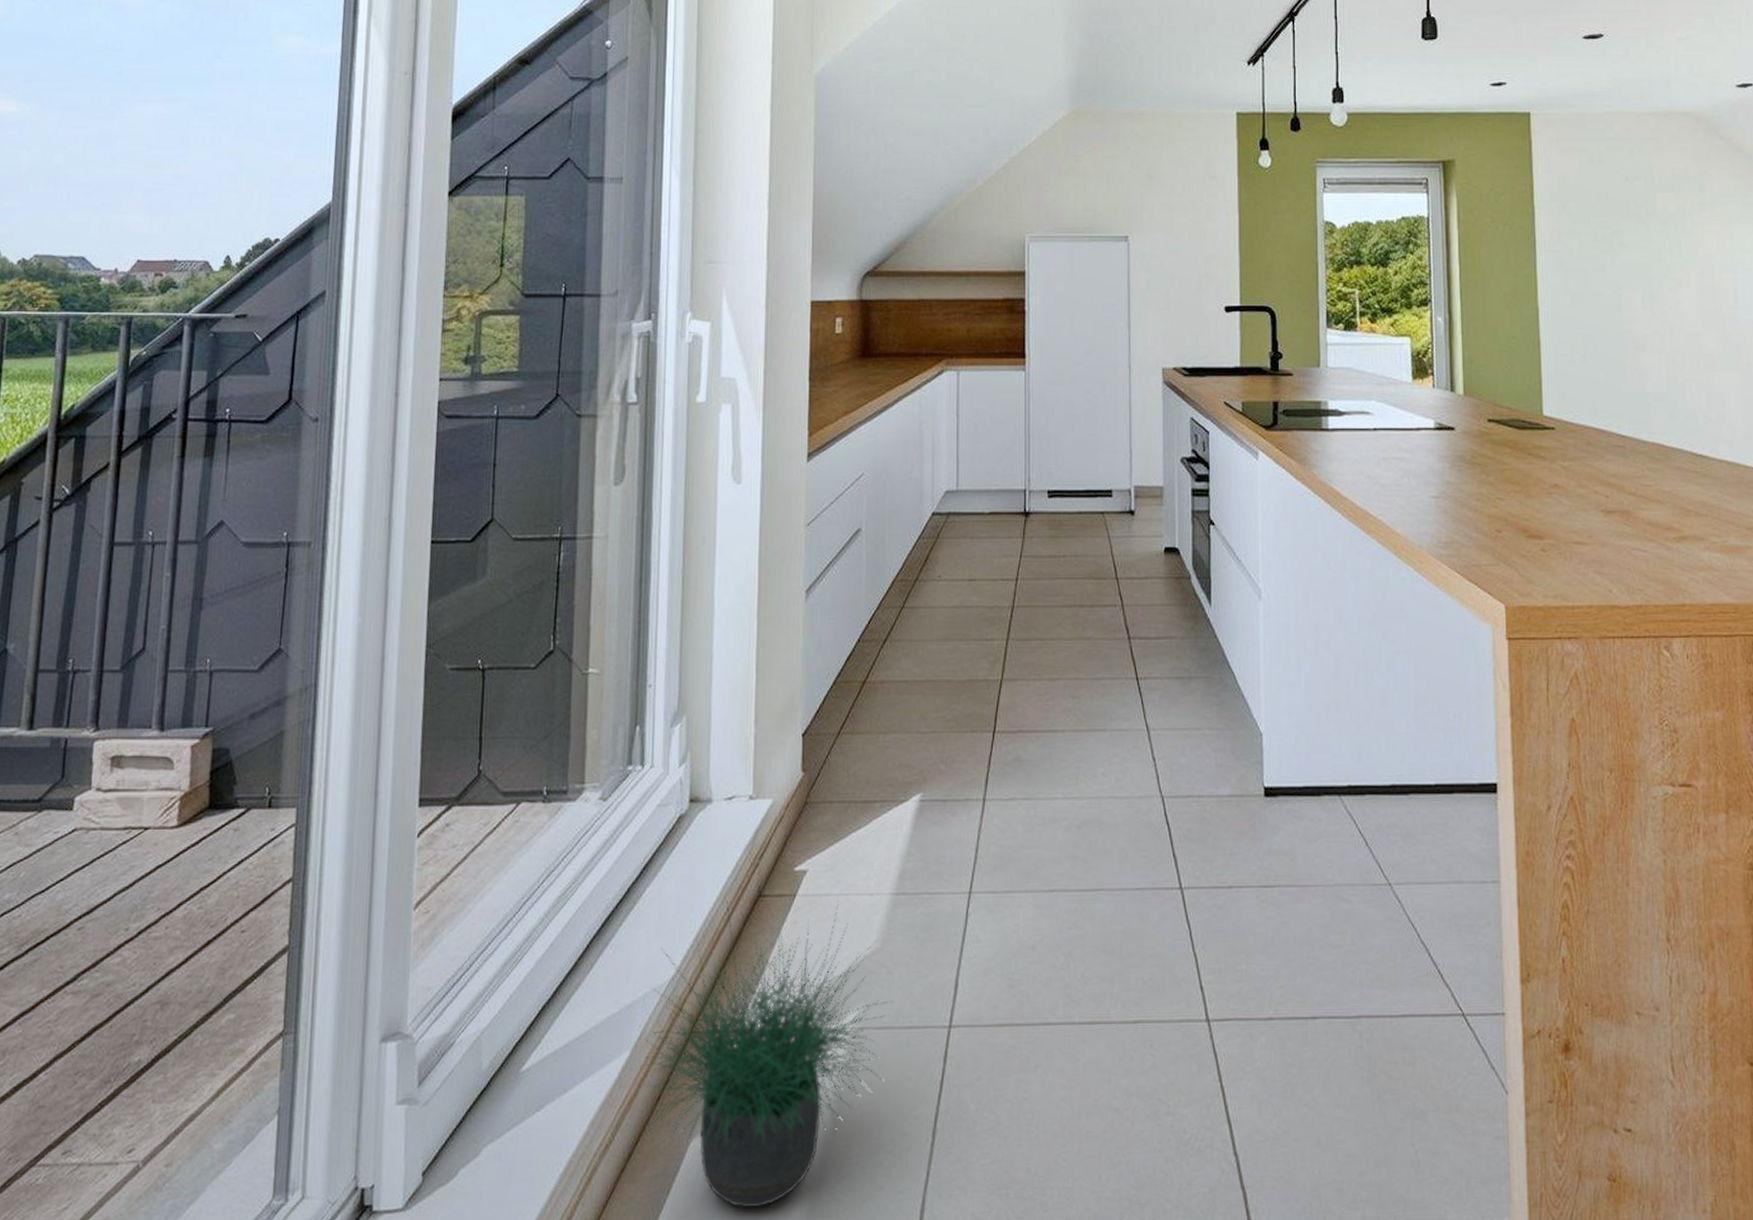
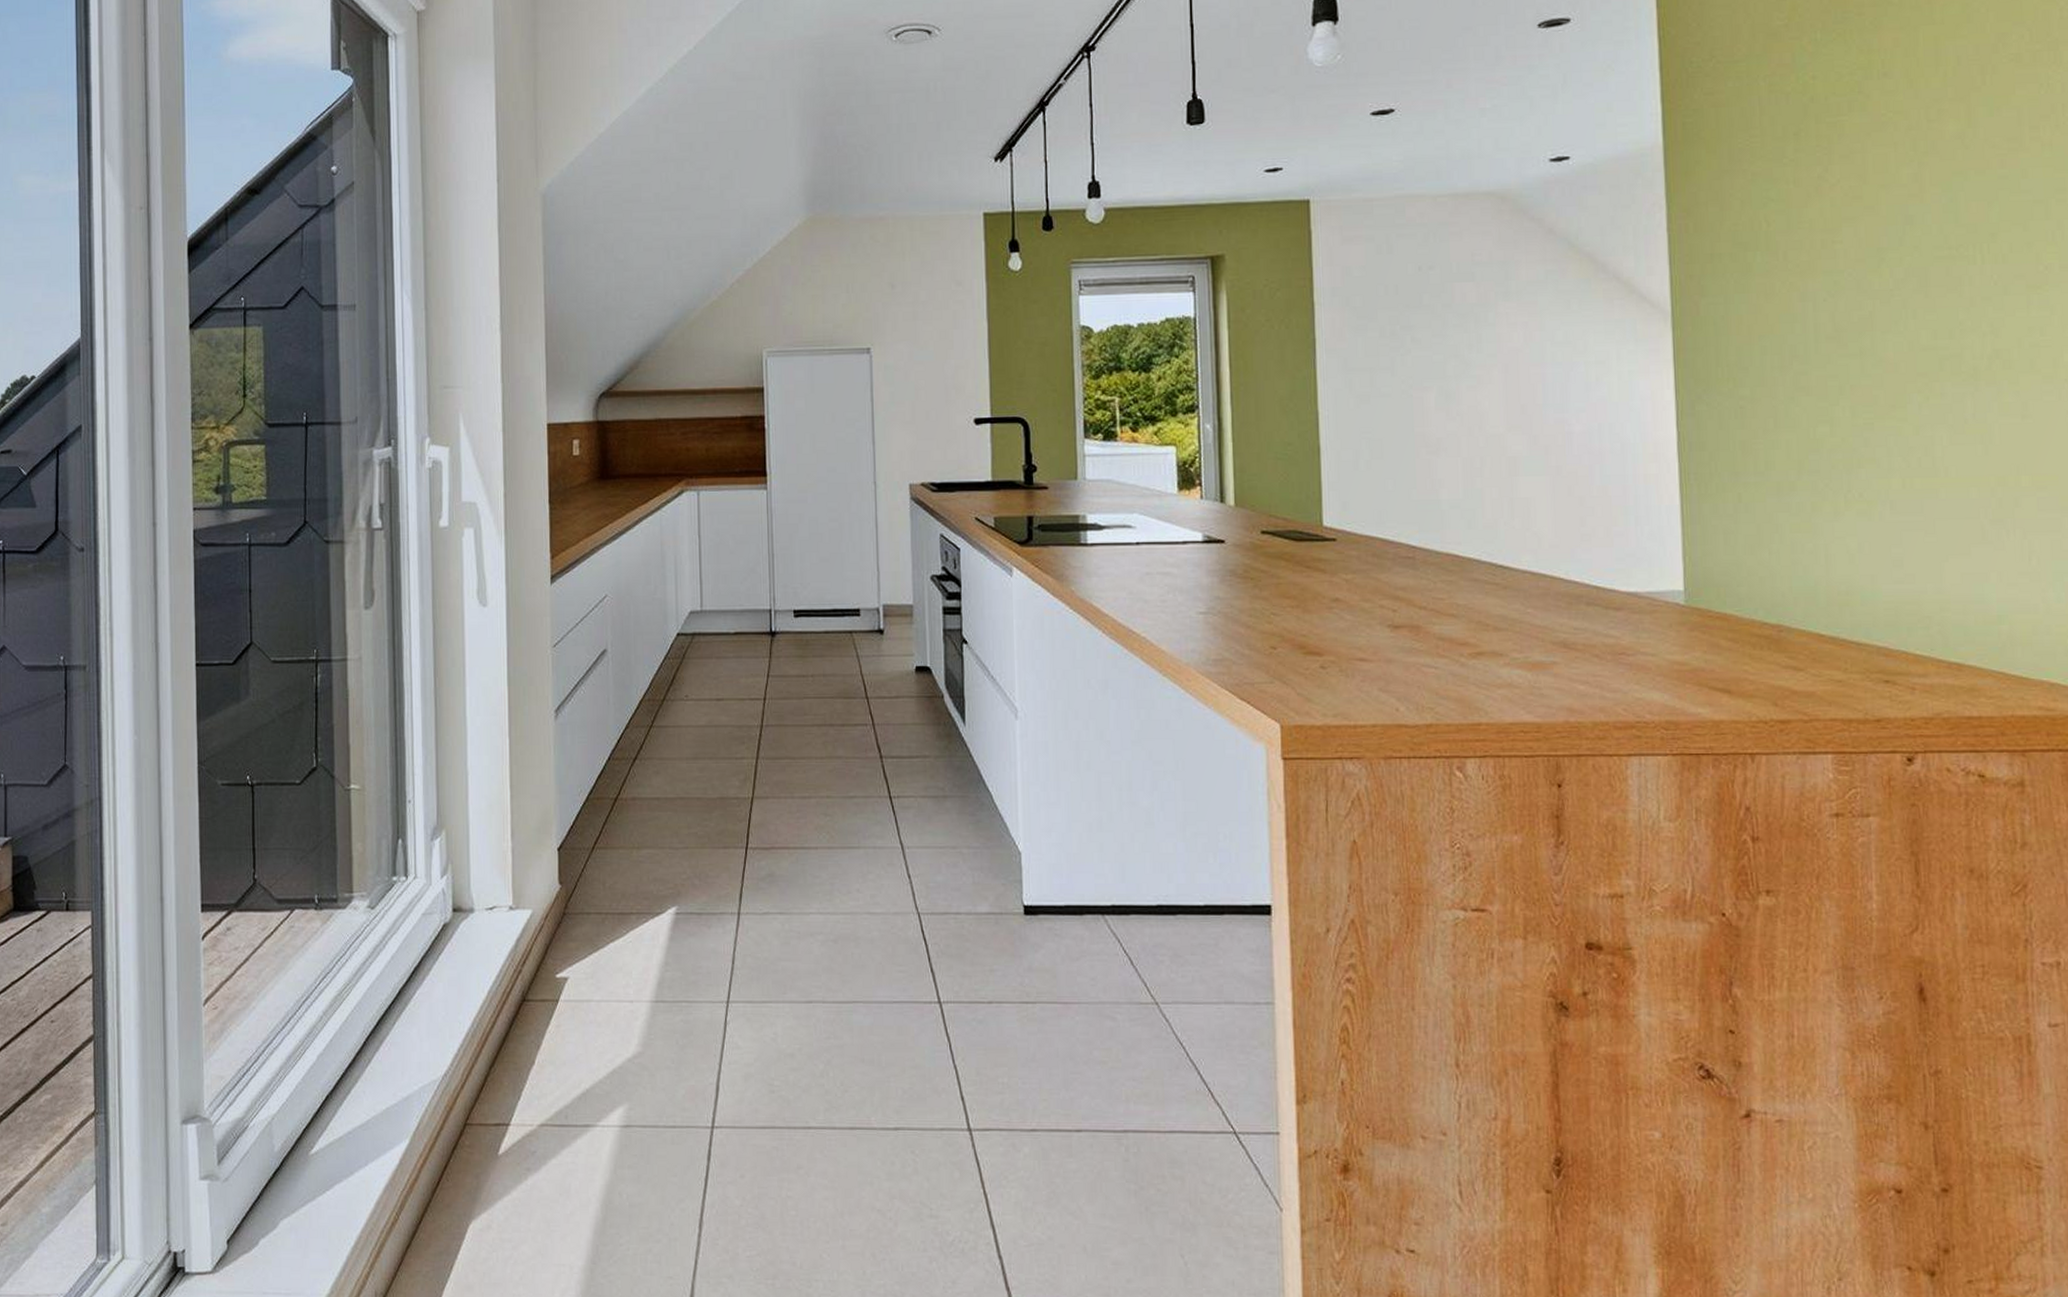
potted plant: present [640,901,893,1208] -> none [419,1004,657,1286]

